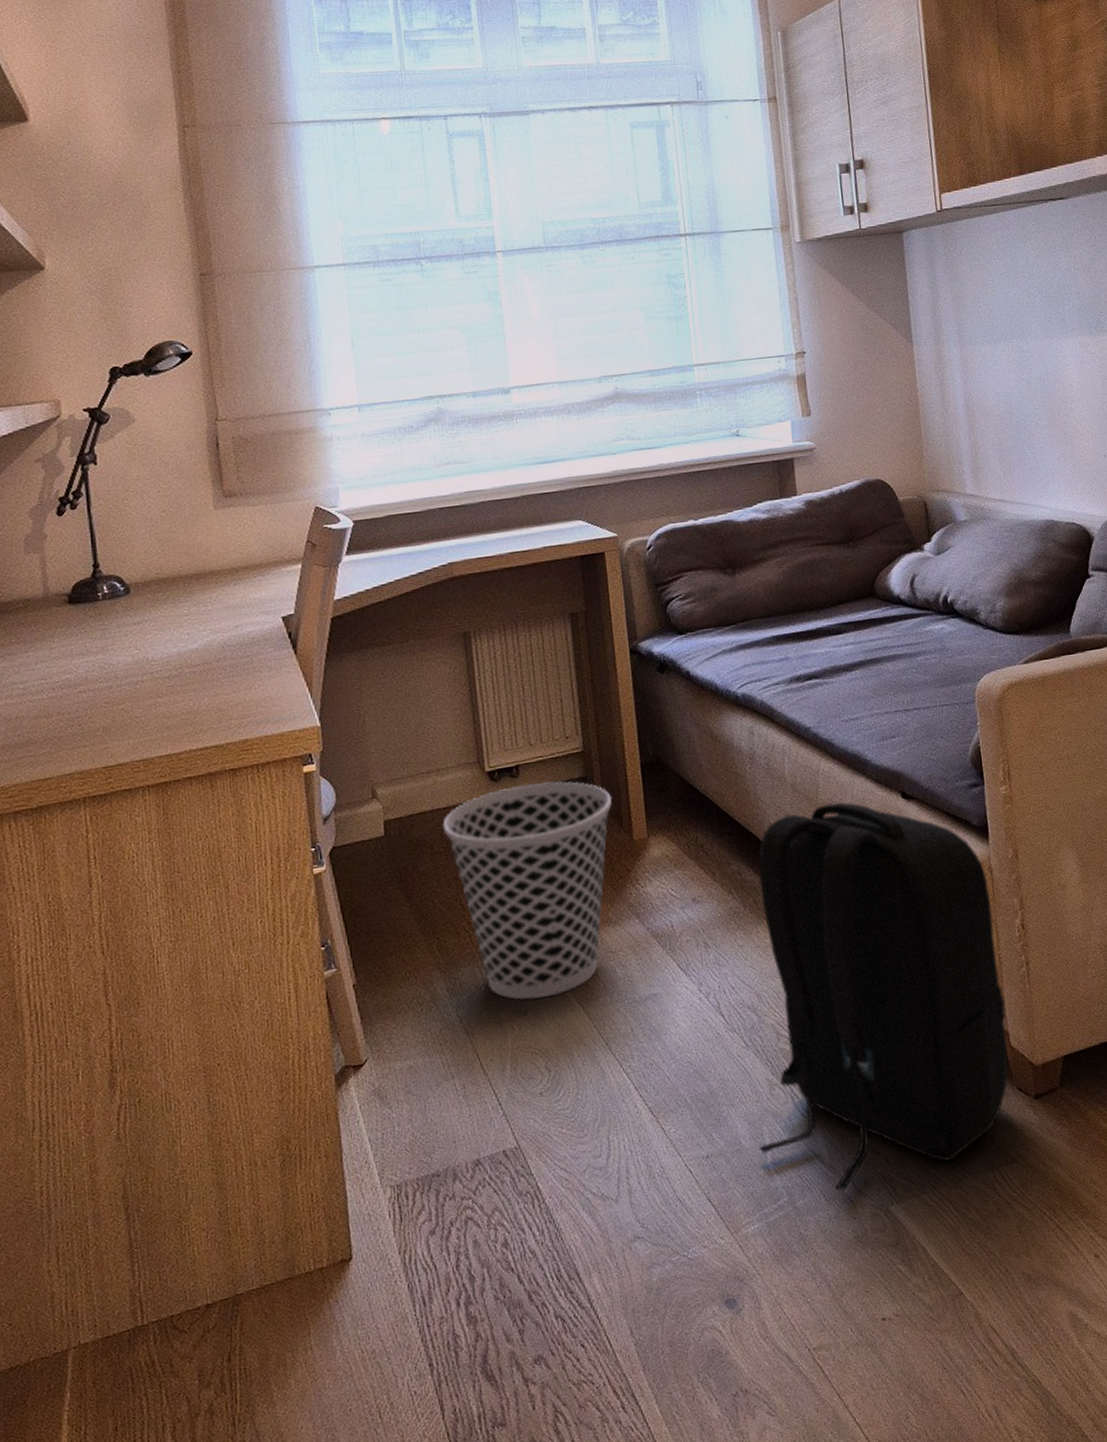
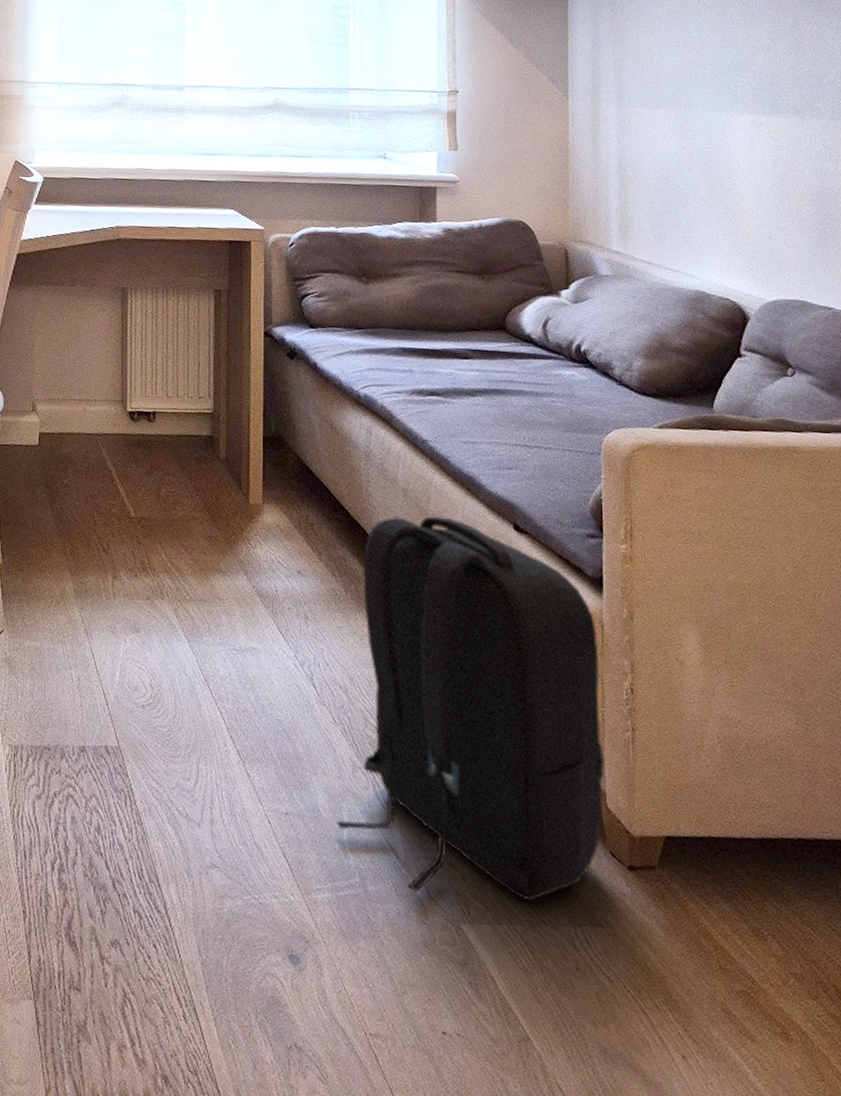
wastebasket: present [442,781,612,1000] -> none [86,429,233,623]

